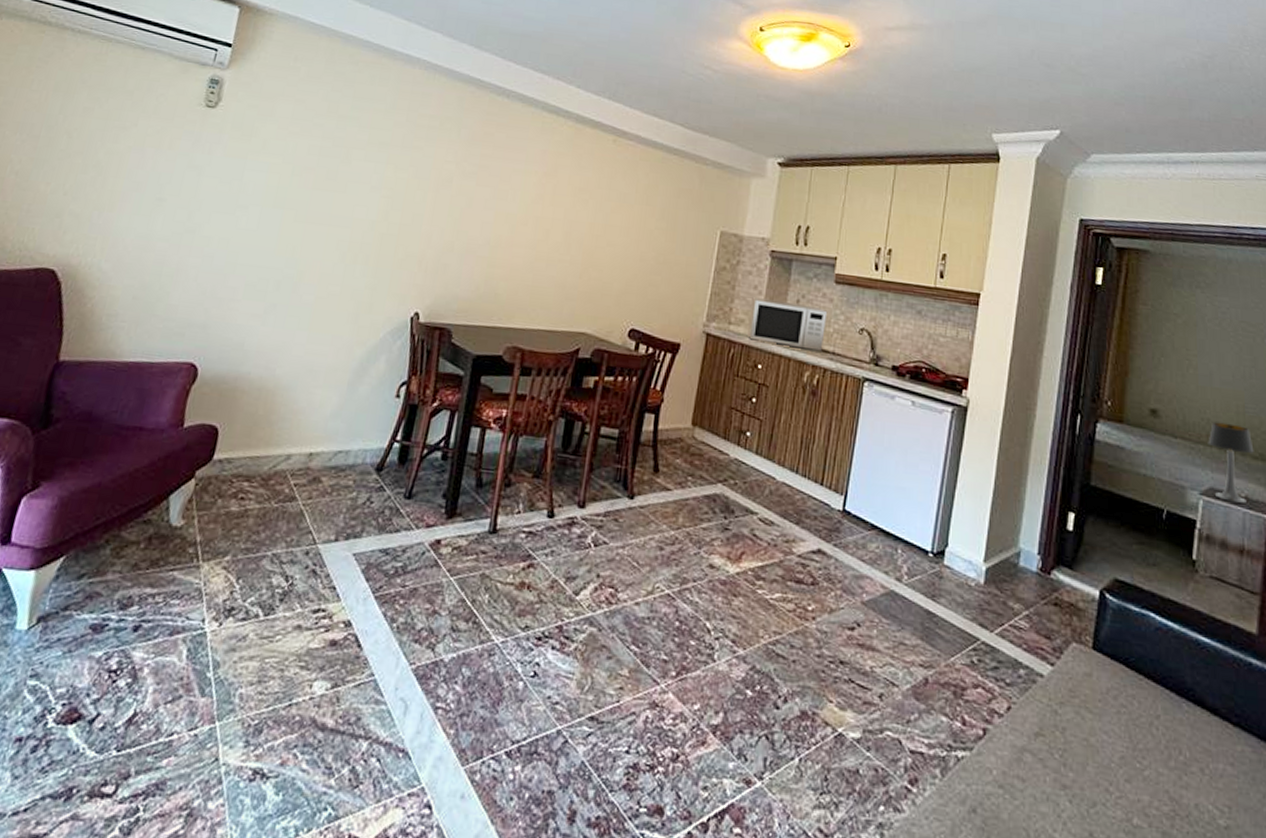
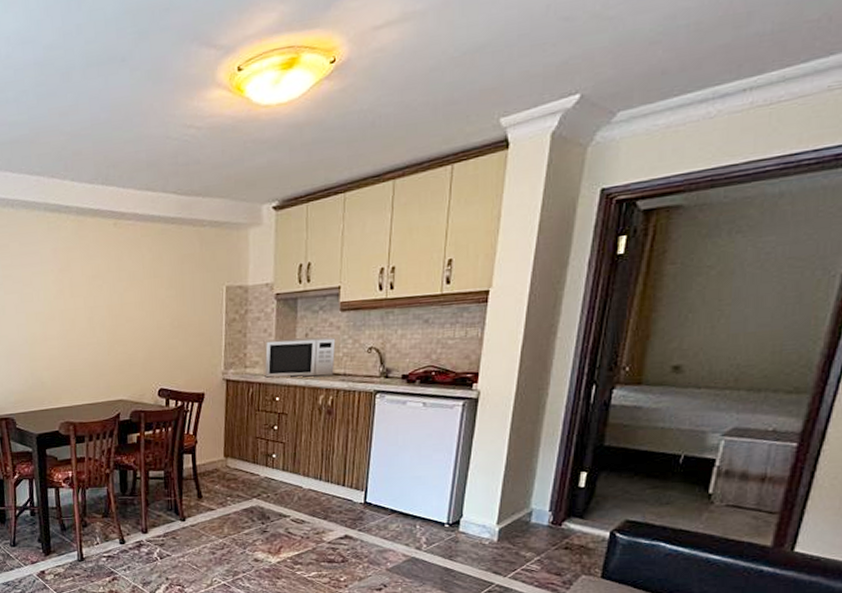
table lamp: present [1208,422,1254,503] -> none [735,364,789,437]

